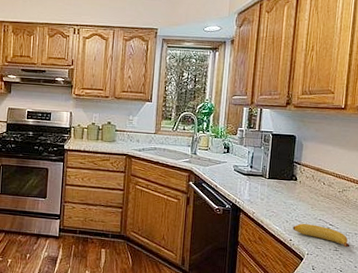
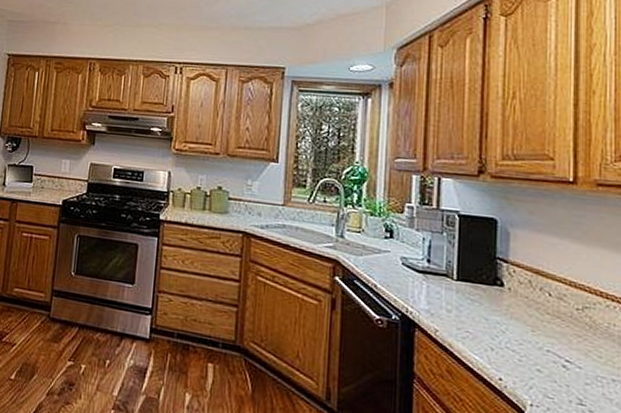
banana: present [293,224,350,248] -> none [502,354,606,402]

